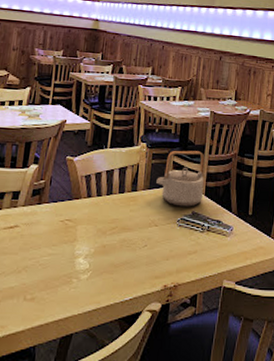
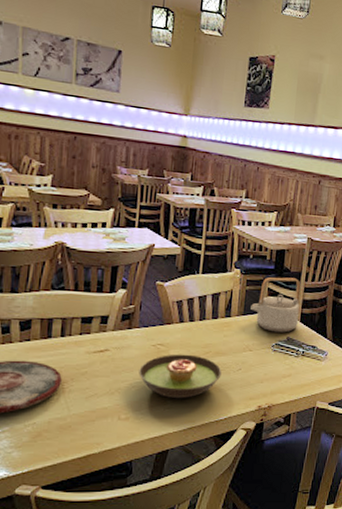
soup bowl: none [46,229,128,277] -> present [139,354,222,398]

